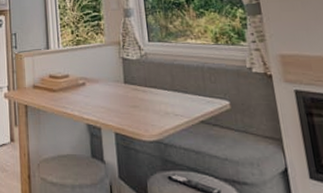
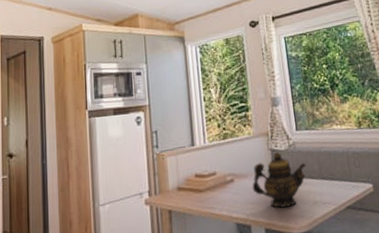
teapot: none [103,61,158,115] -> present [252,152,307,208]

